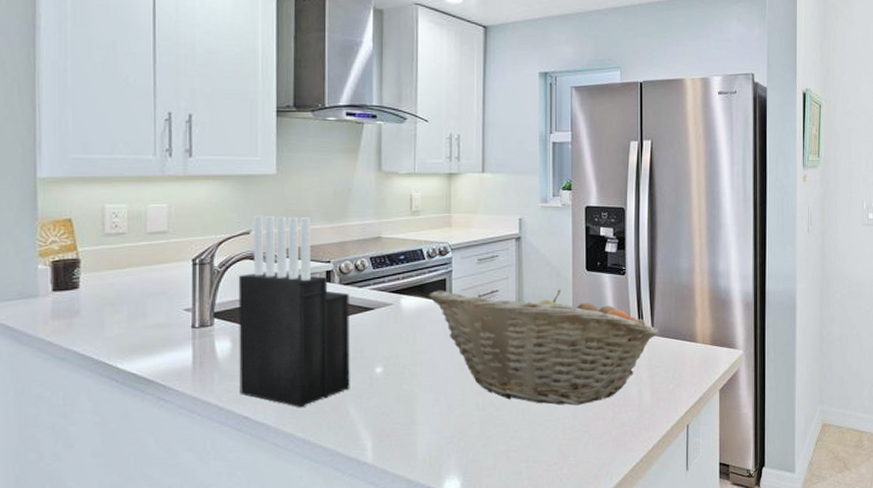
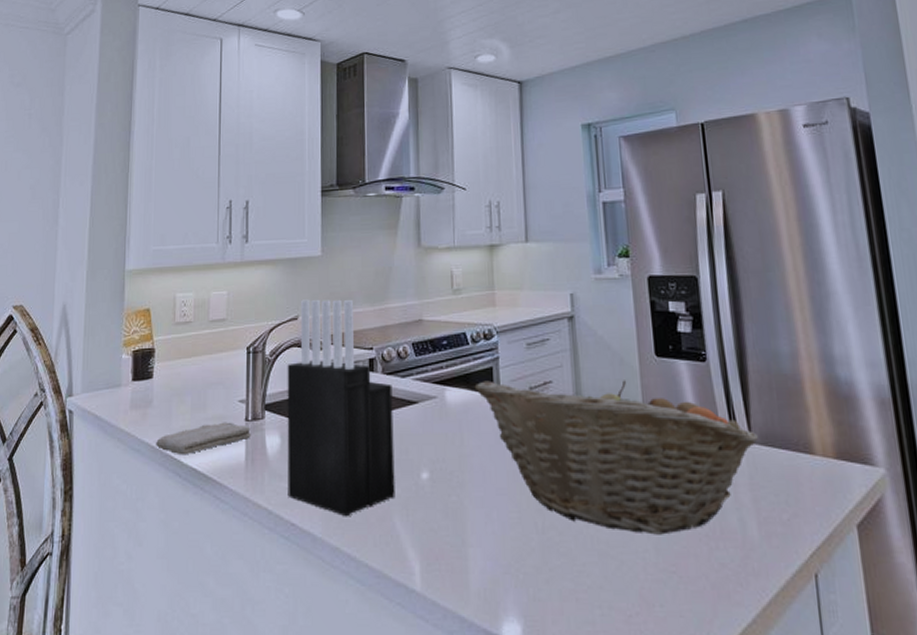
washcloth: none [86,329,198,362] -> present [156,422,250,455]

